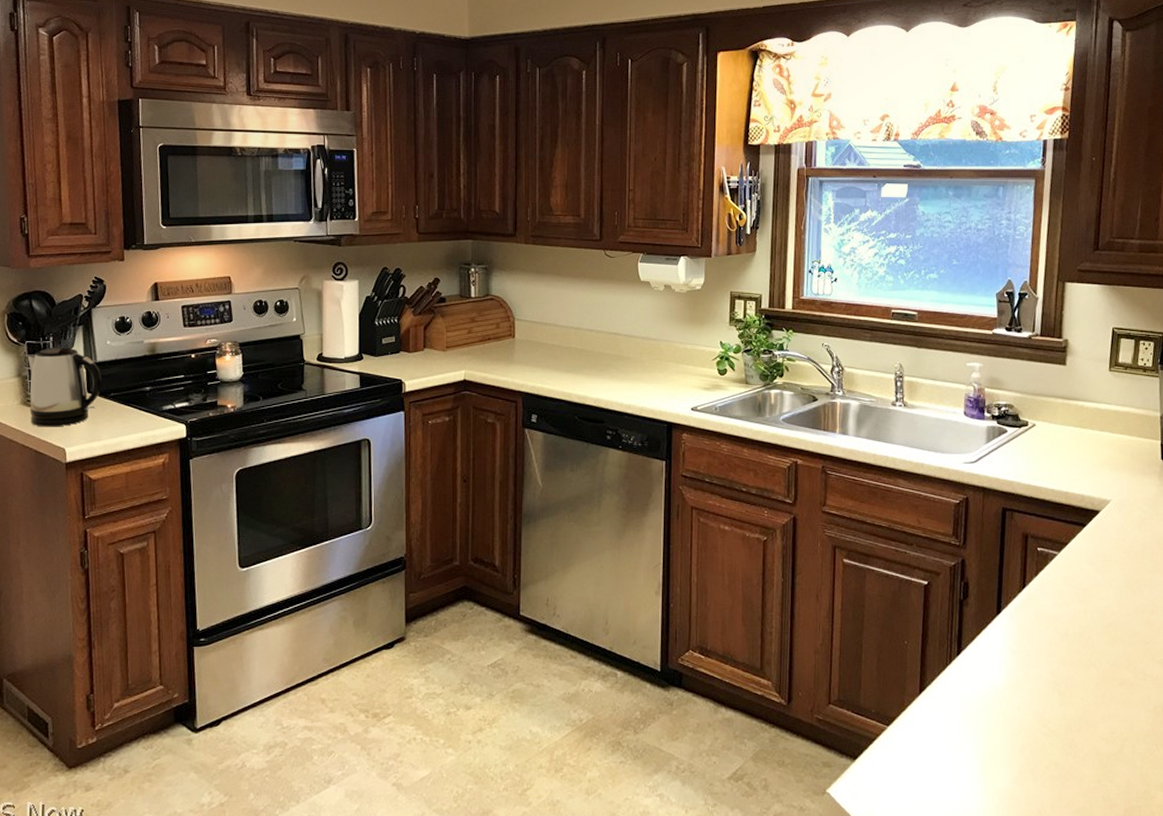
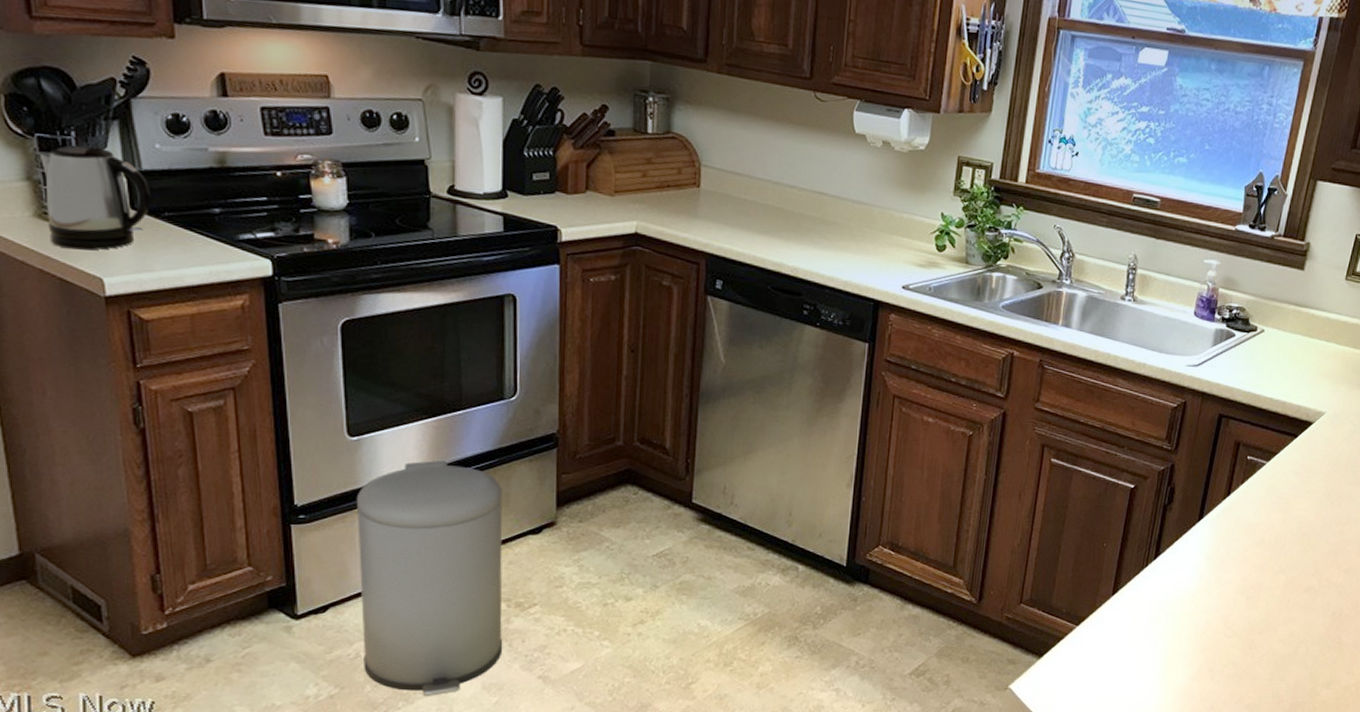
pedal bin: none [244,585,363,803] -> present [356,460,503,696]

